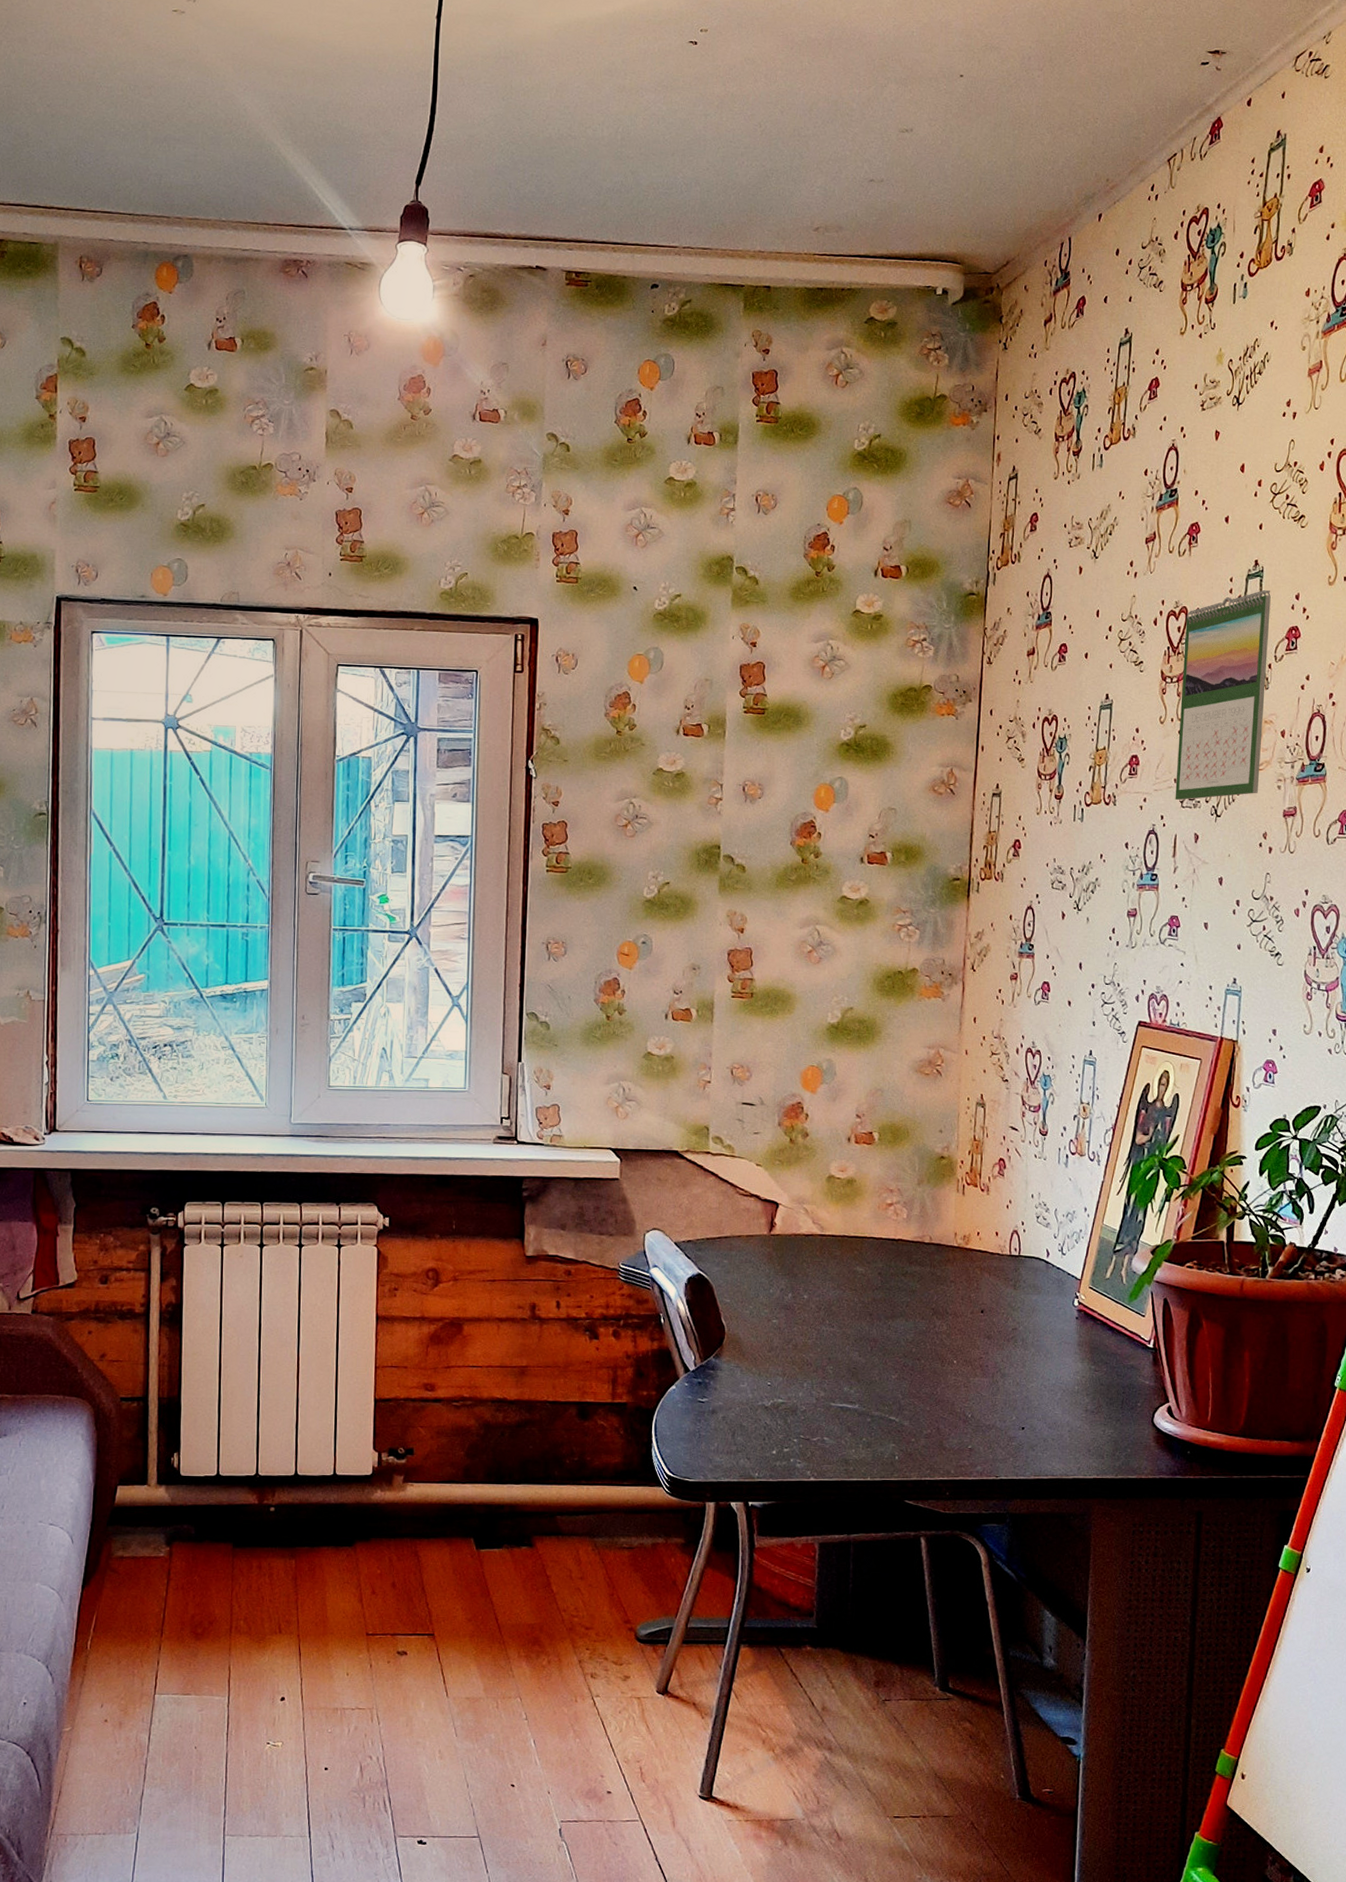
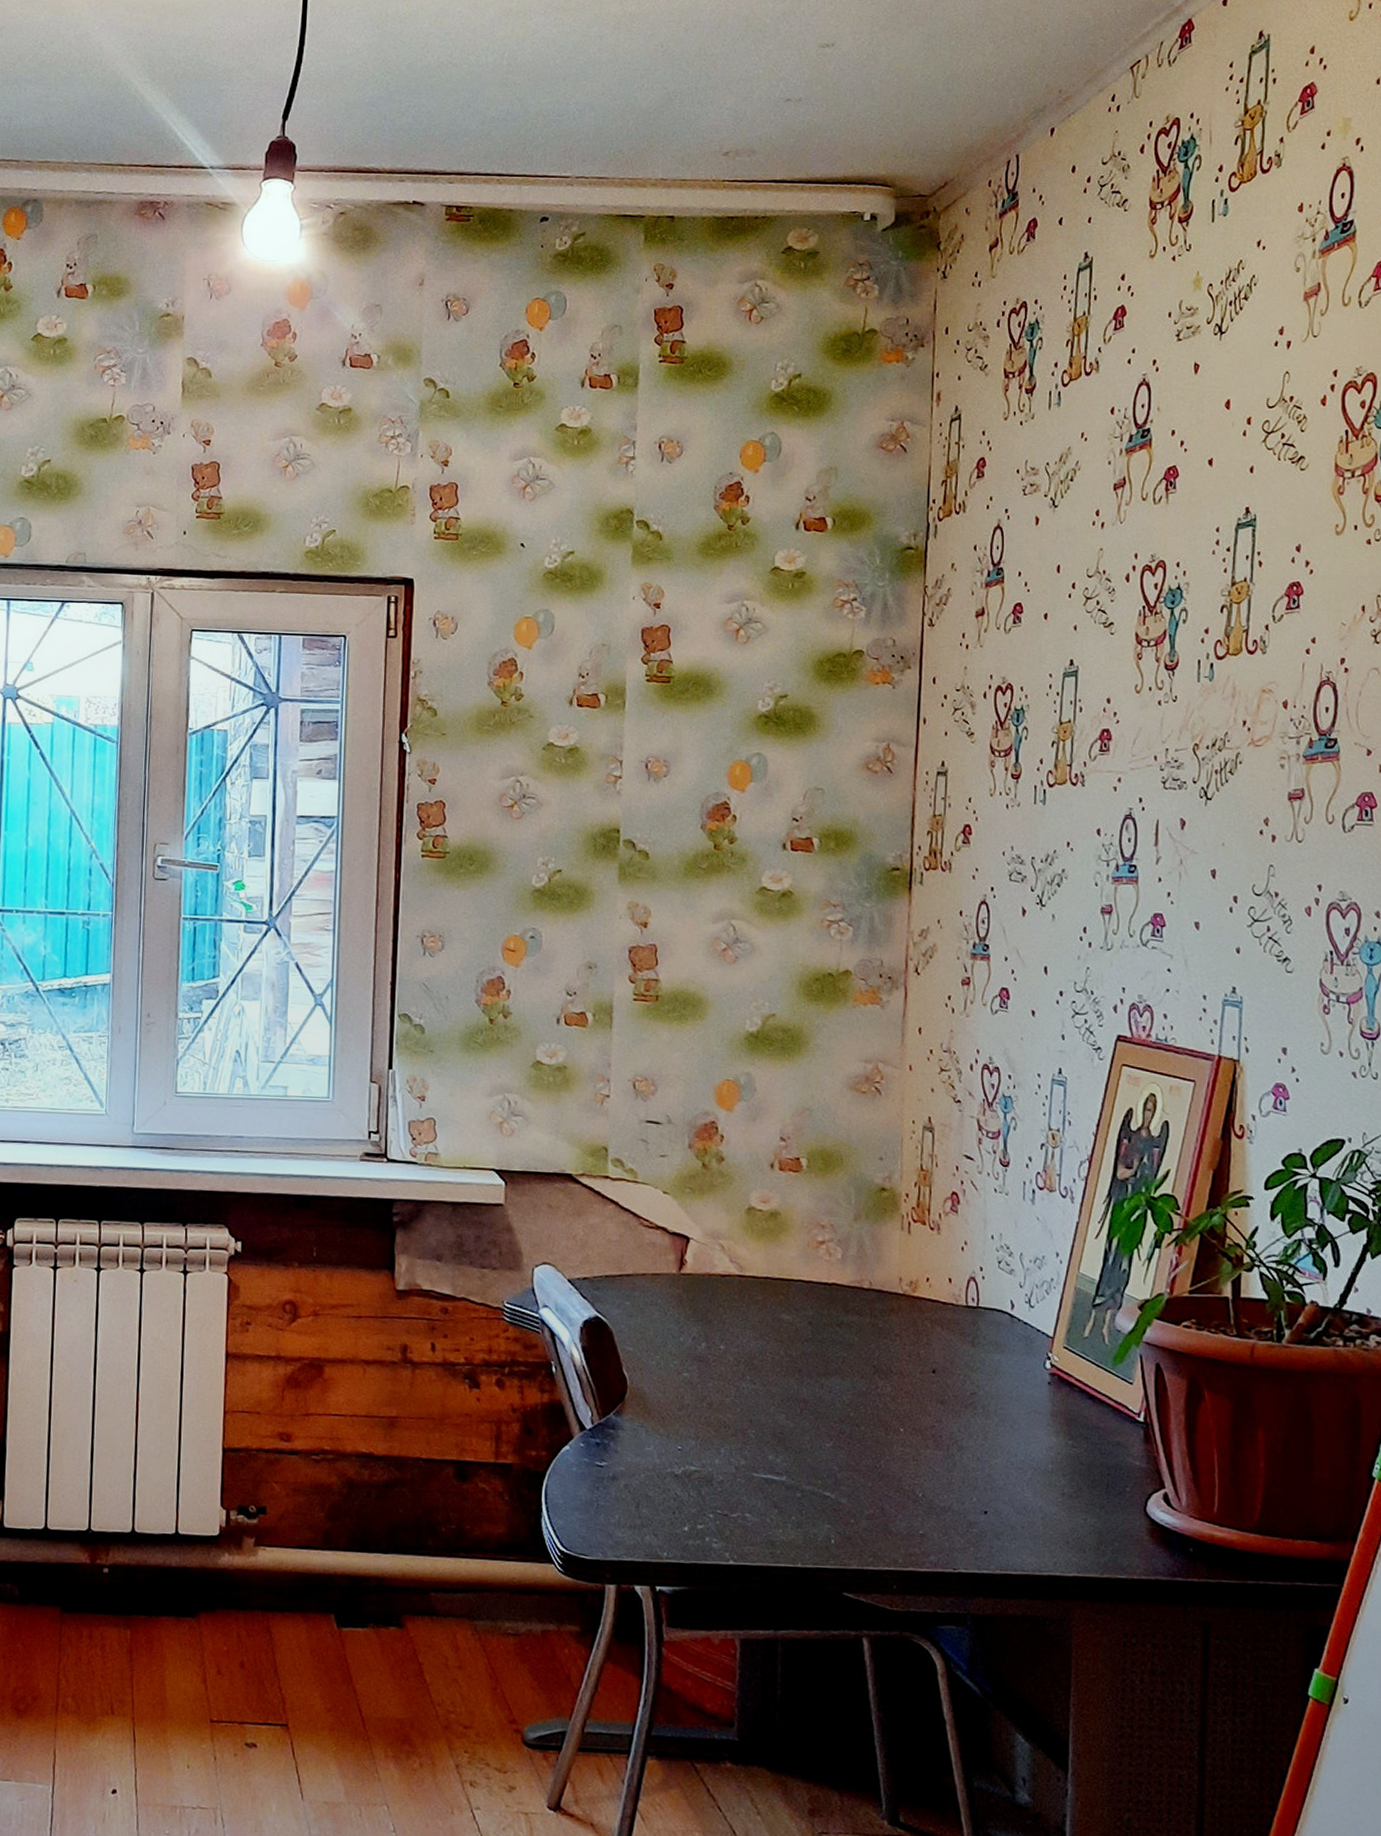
calendar: present [1175,589,1271,800] -> none [1156,540,1266,780]

